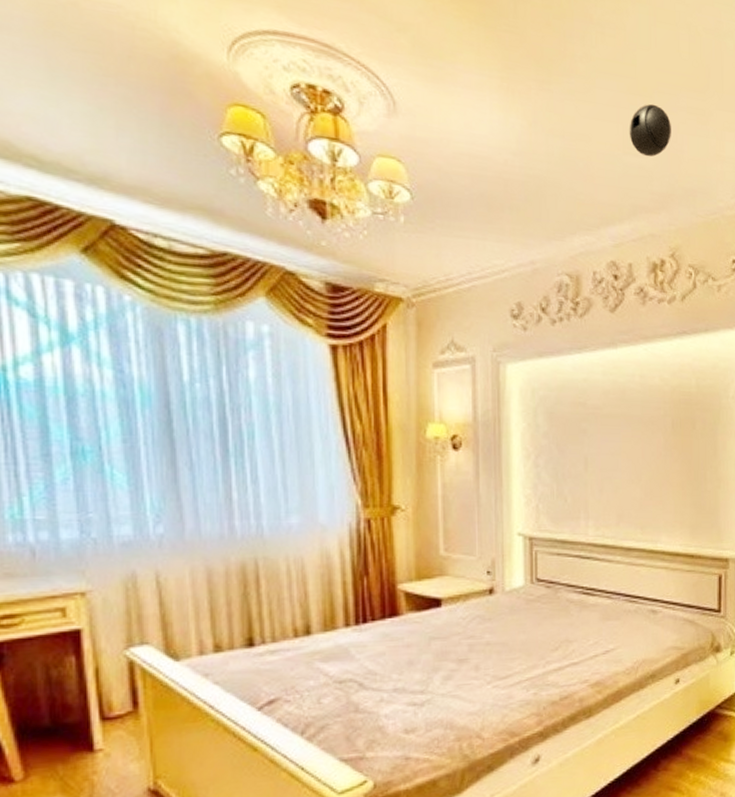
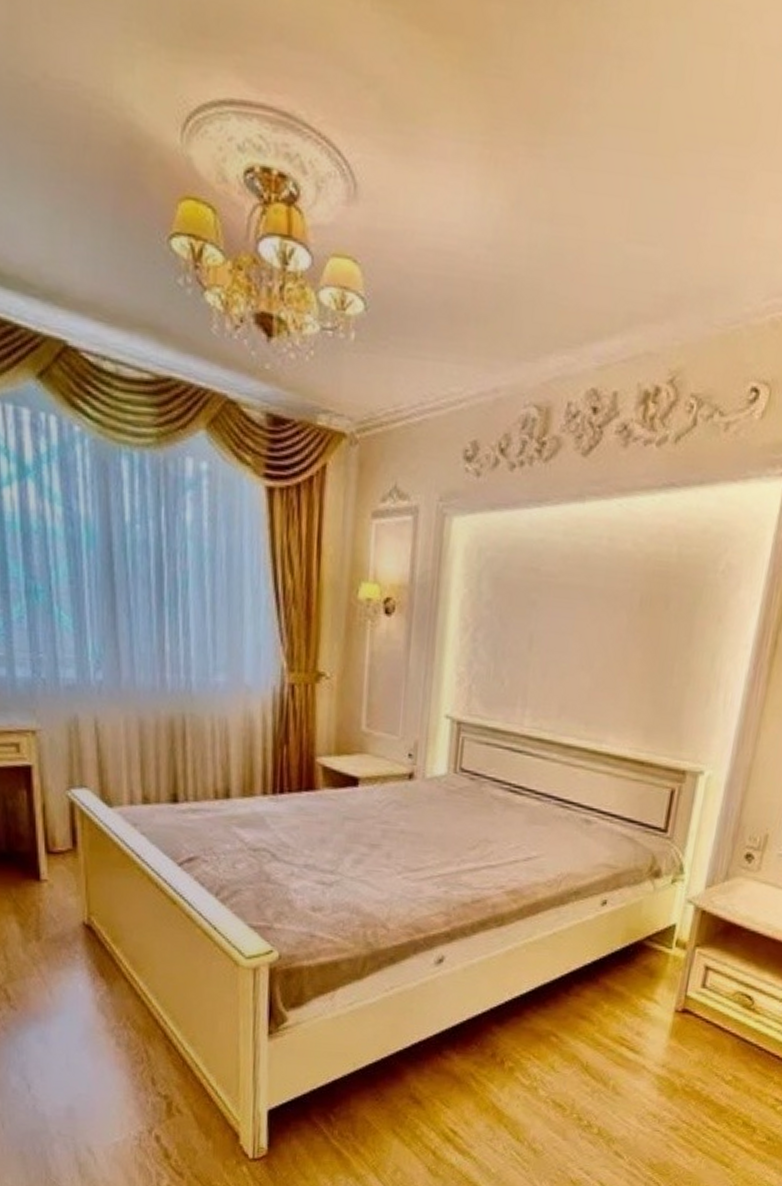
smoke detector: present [629,103,671,157] -> none [636,167,696,245]

